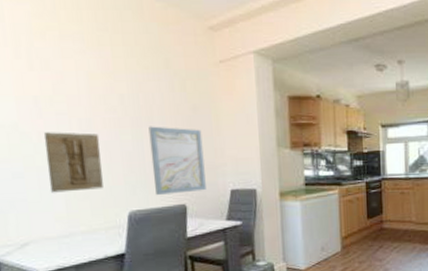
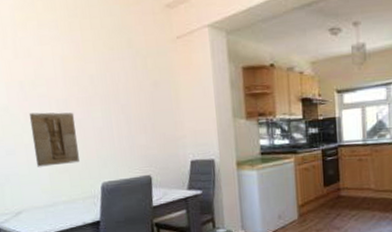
wall art: present [148,126,206,196] -> none [115,103,168,168]

